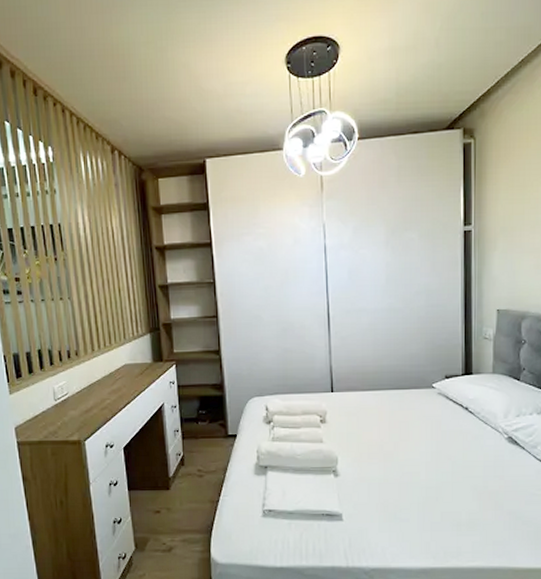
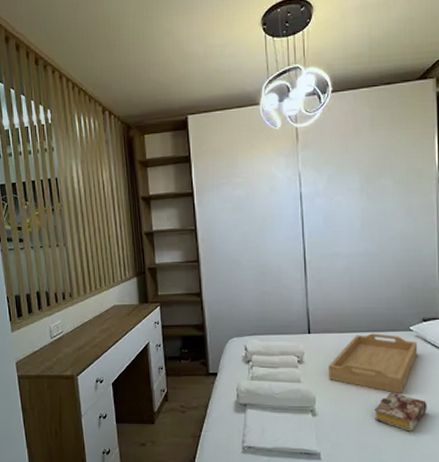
serving tray: none [352,391,440,452] -> present [329,333,418,395]
book: none [396,450,448,489] -> present [374,392,427,431]

